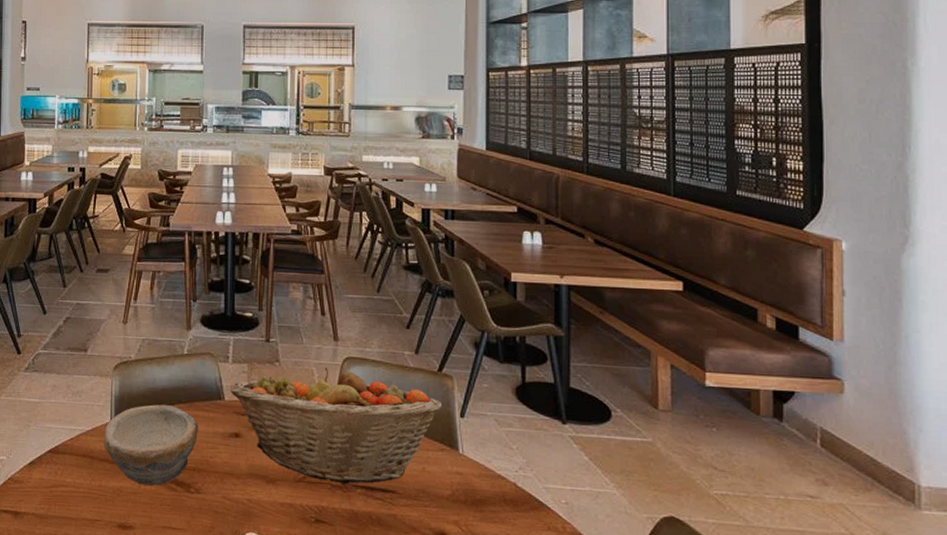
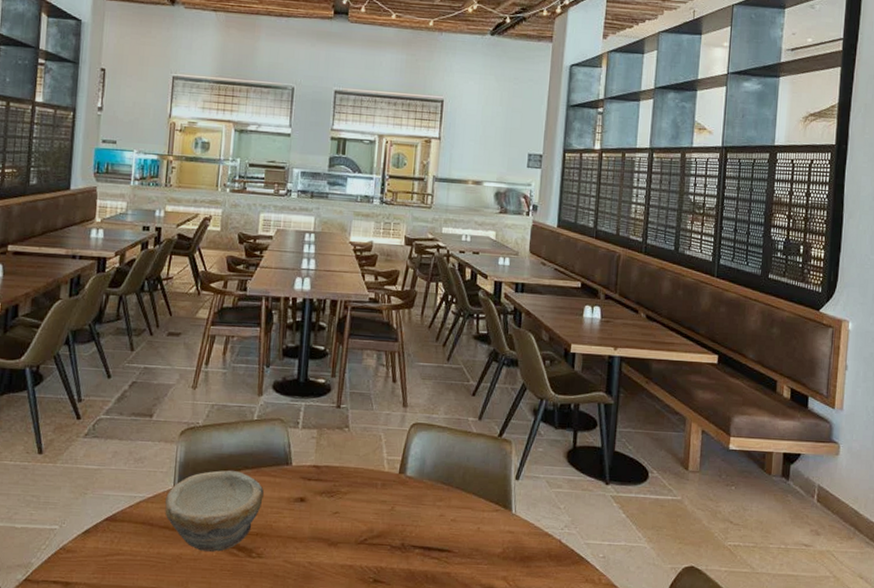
fruit basket: present [231,367,443,485] -> none [298,432,501,545]

